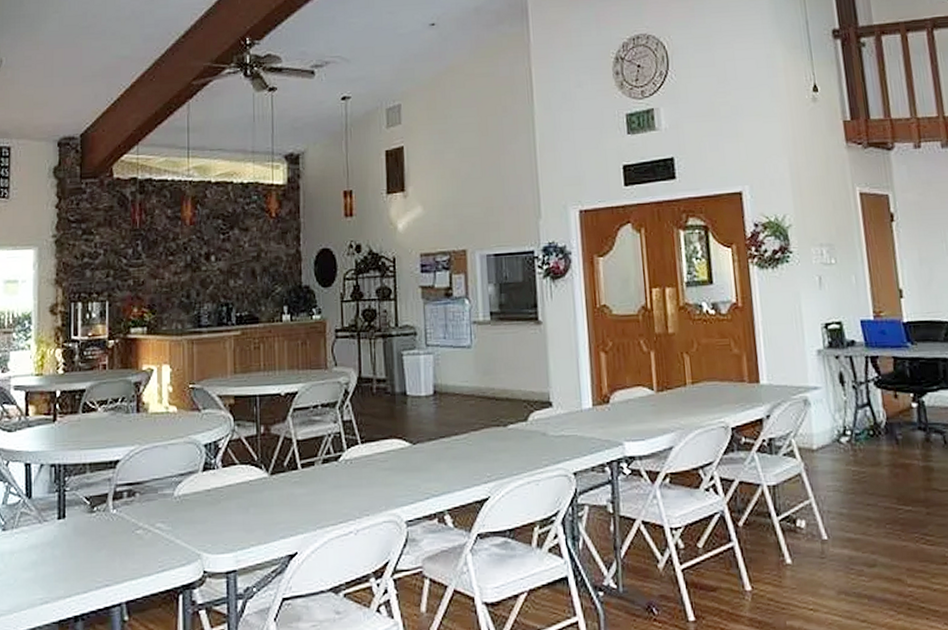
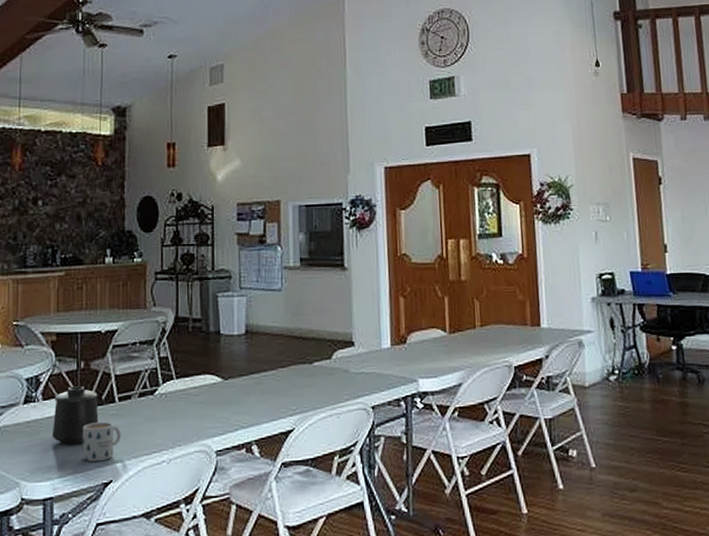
mug: none [233,452,281,515] -> present [52,386,99,445]
mug: none [264,490,305,533] -> present [82,422,121,462]

